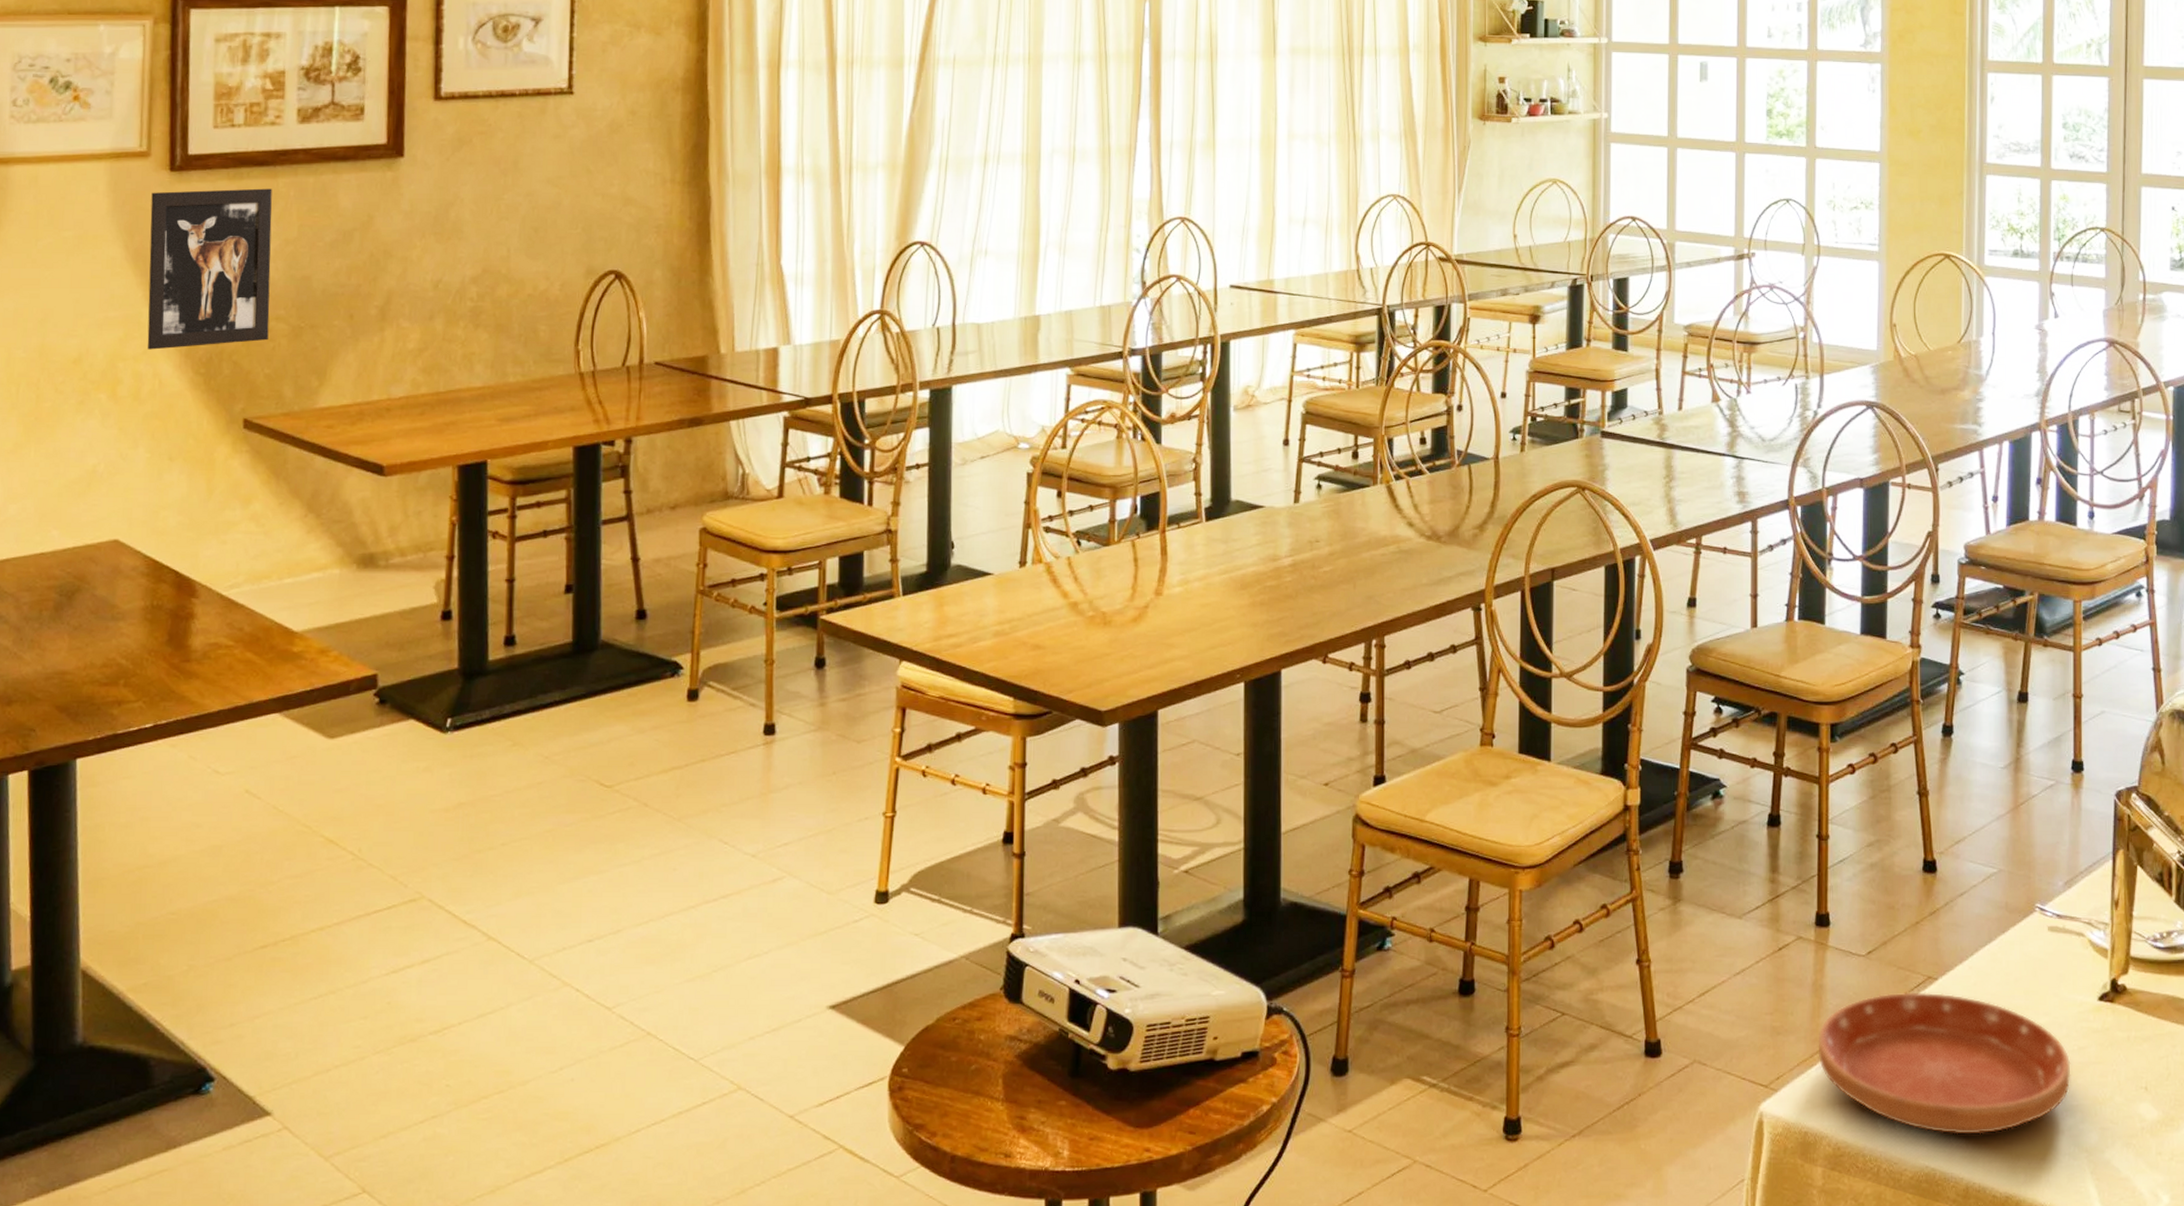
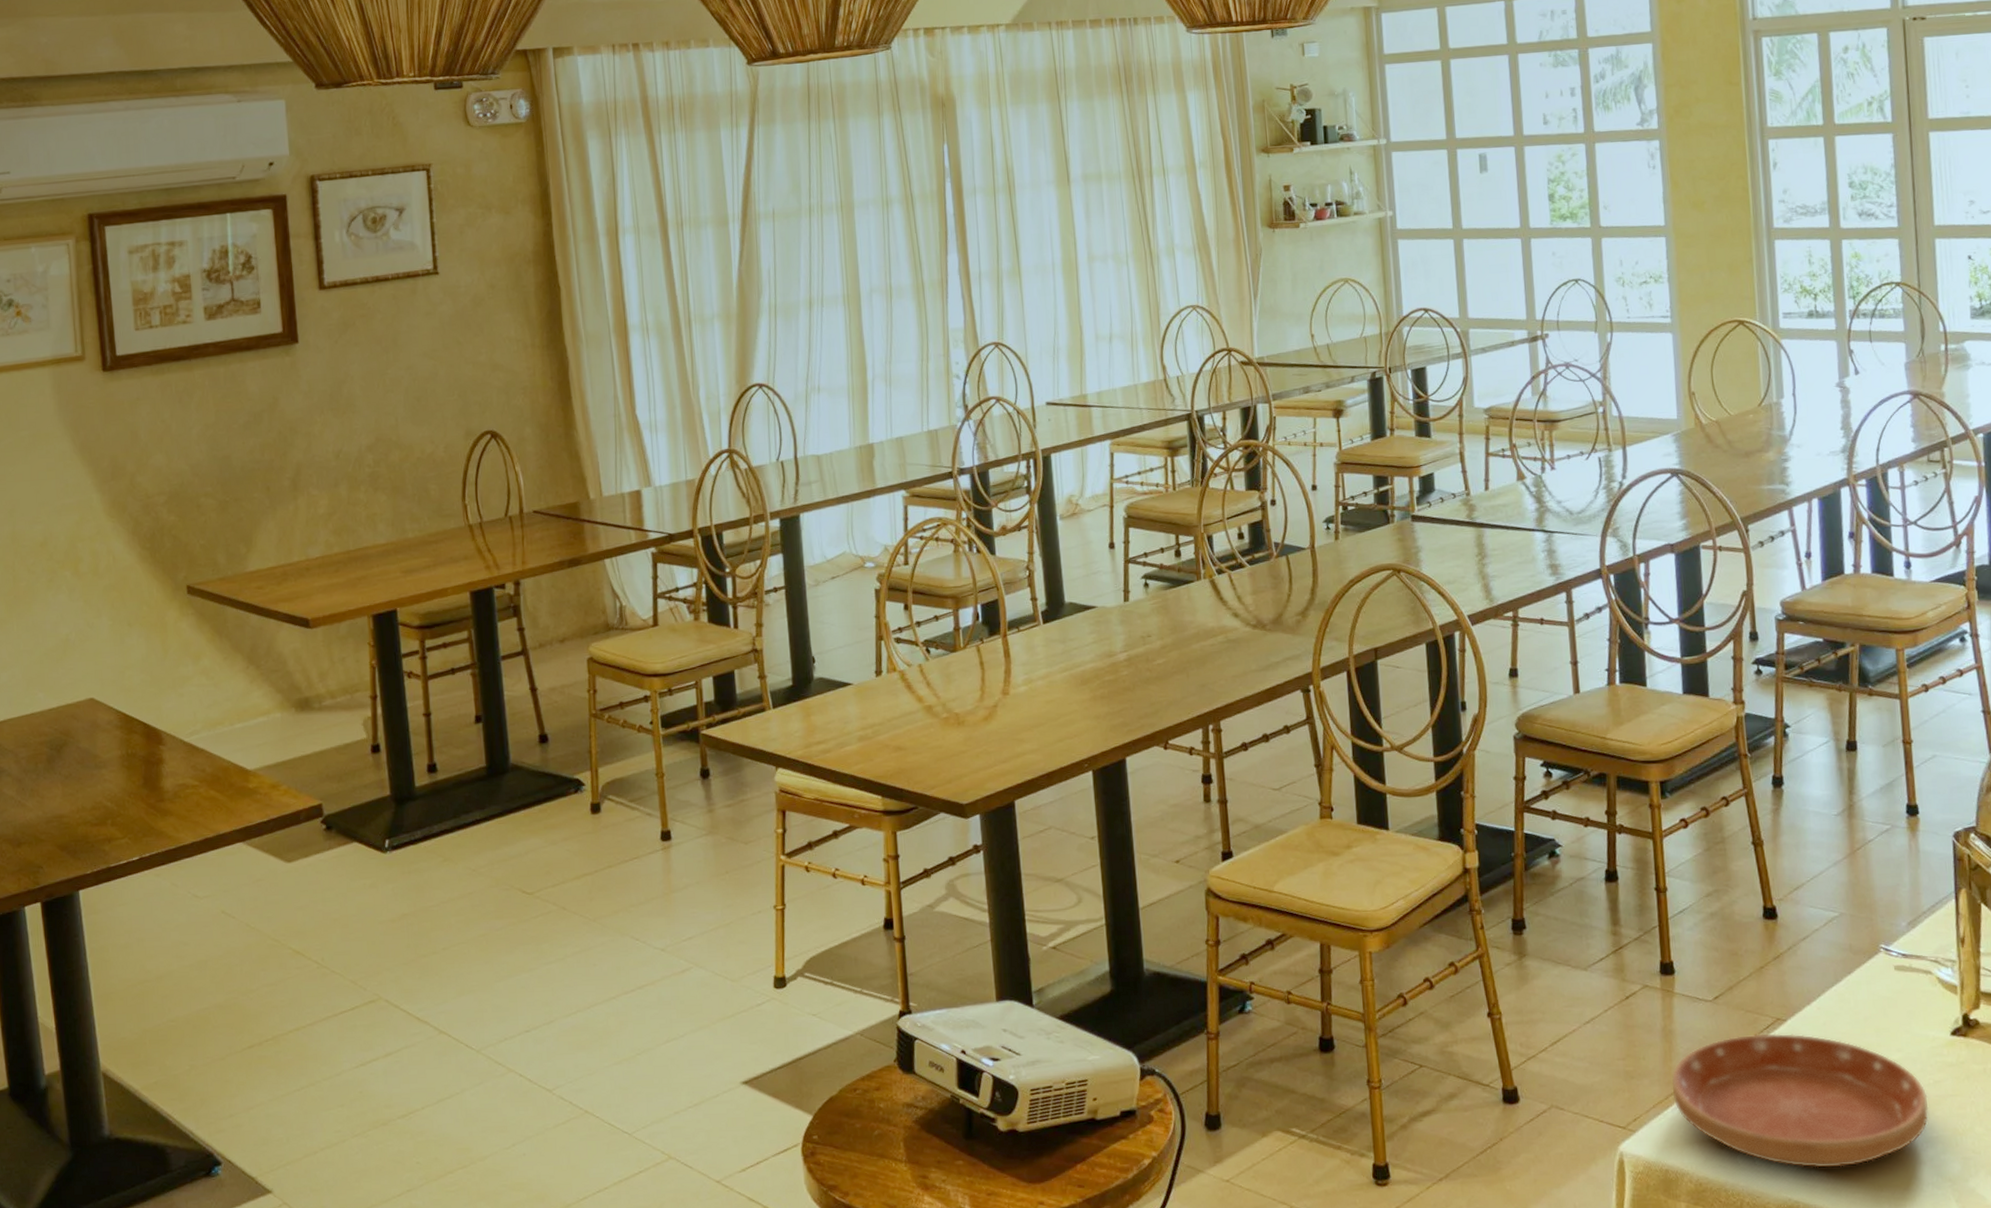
wall art: present [147,188,272,350] -> none [89,380,200,530]

